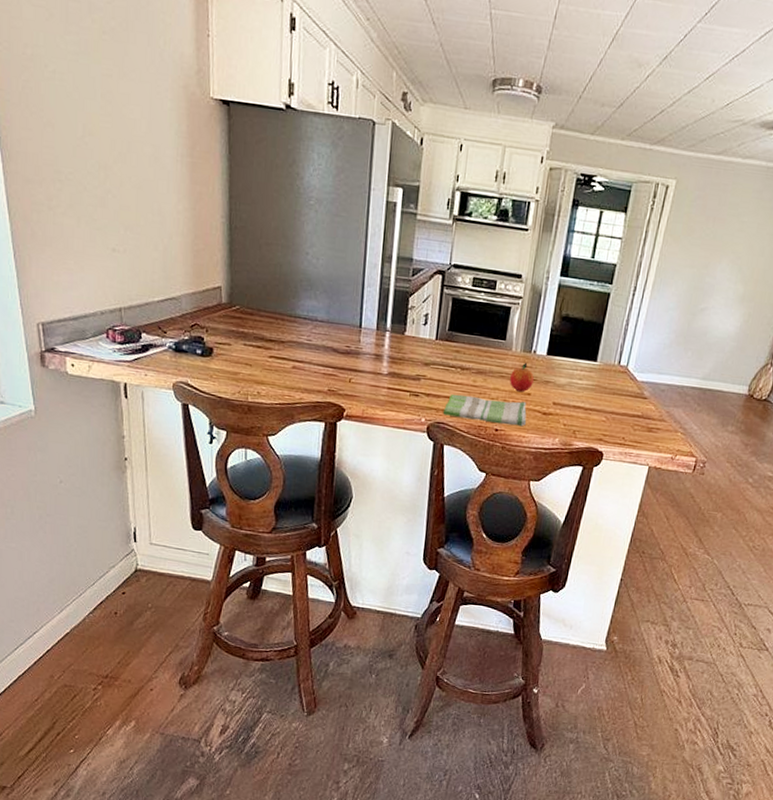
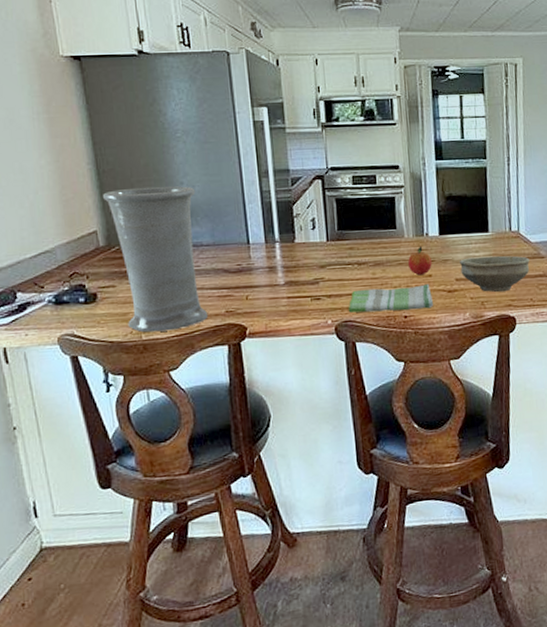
vase: none [232,248,319,398] -> present [103,186,209,333]
bowl: none [560,383,632,426] -> present [460,255,530,293]

